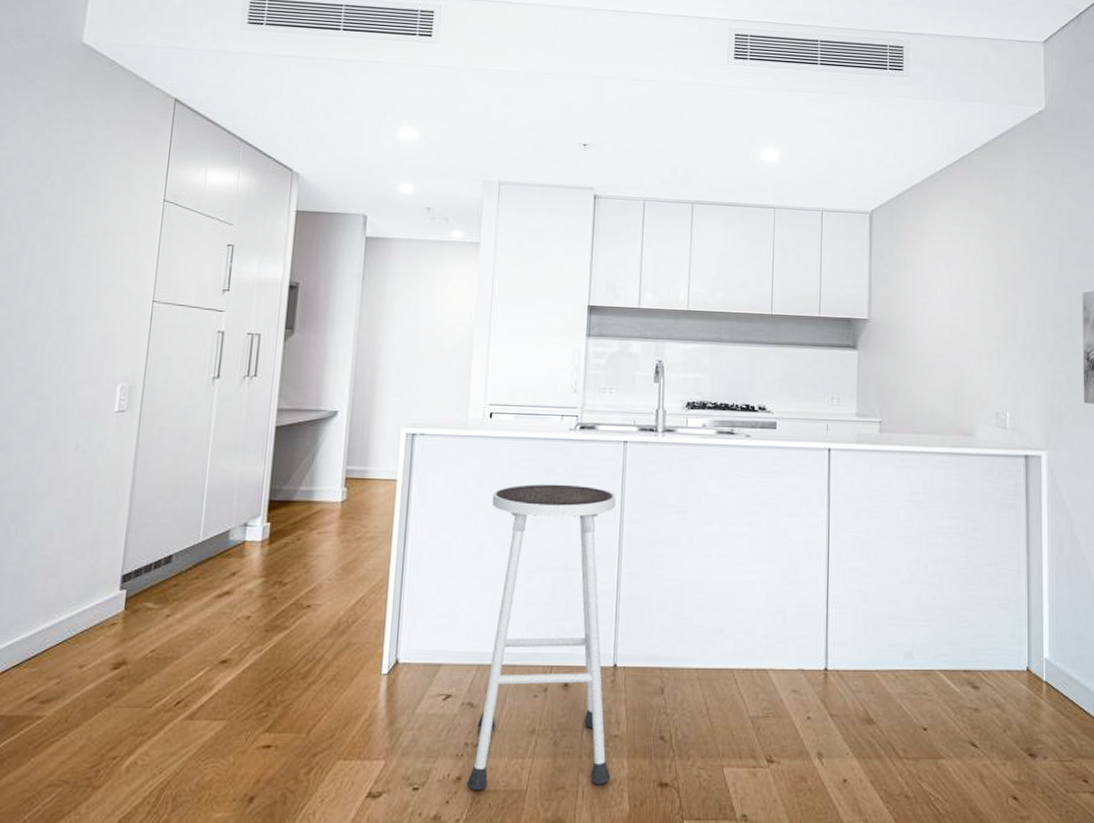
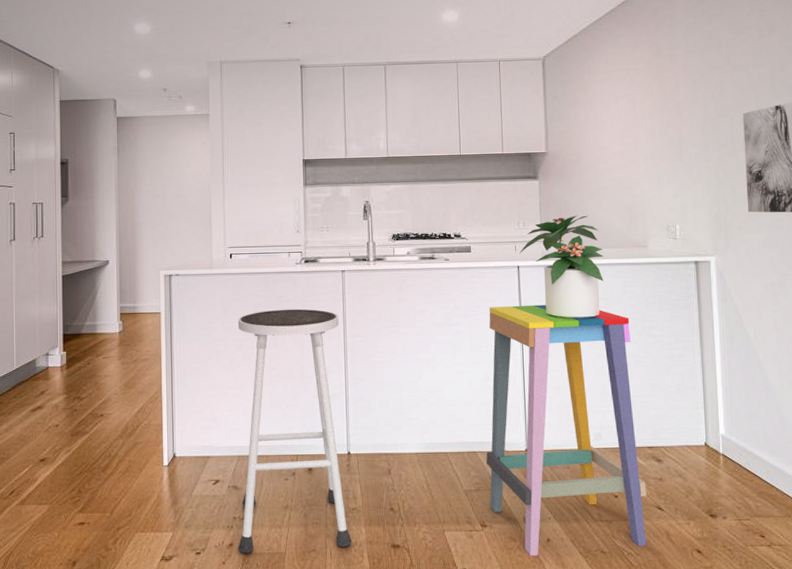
bar stool: none [777,495,959,801] -> present [486,304,647,556]
potted plant: none [832,394,925,515] -> present [519,215,603,319]

